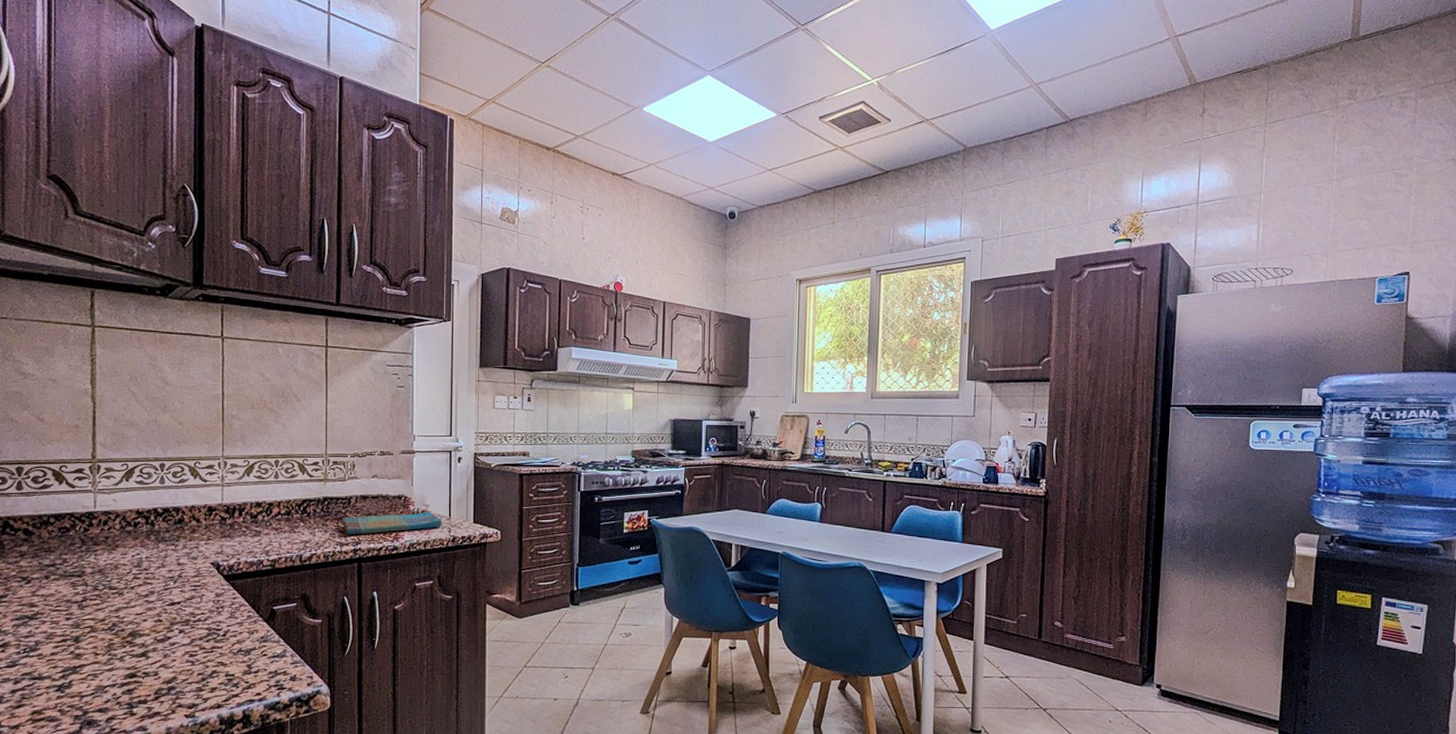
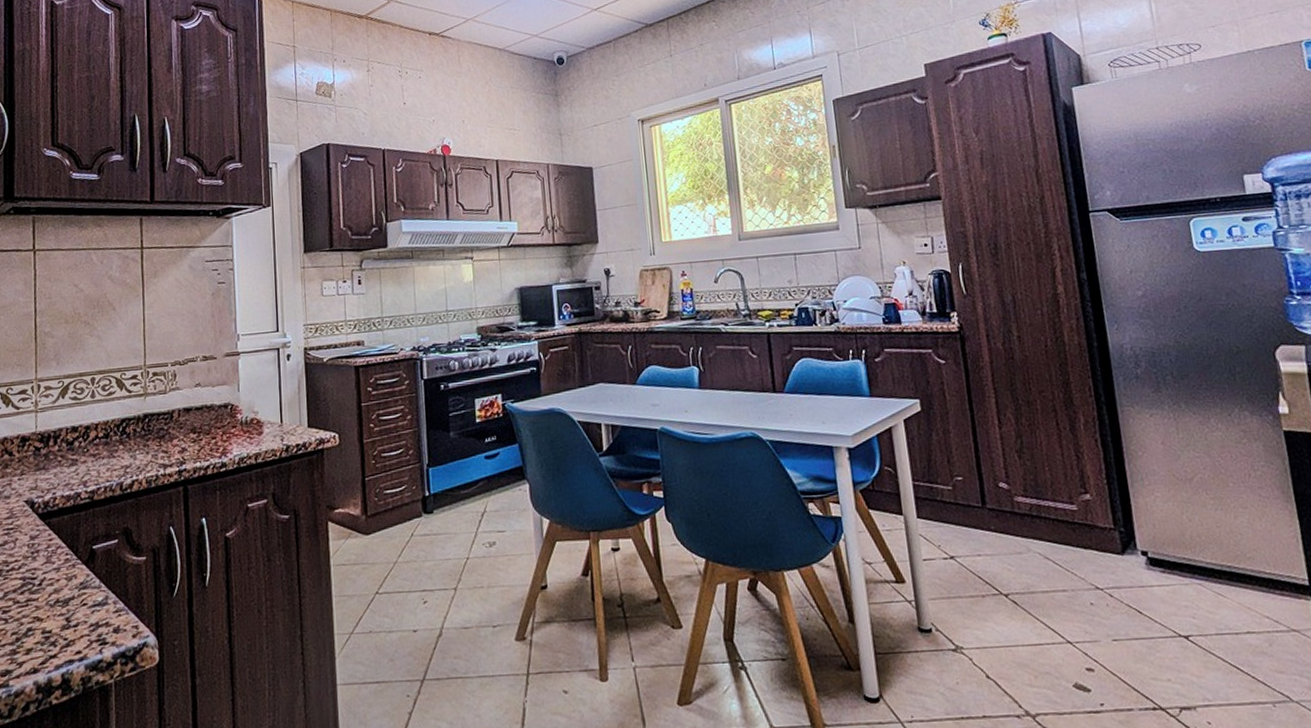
dish towel: present [342,511,442,535] -> none [165,418,274,455]

